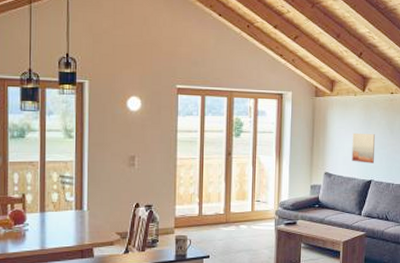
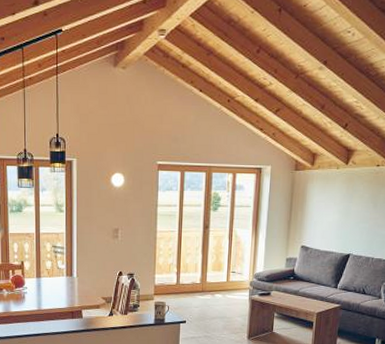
wall art: present [351,133,375,163] -> none [330,206,356,237]

